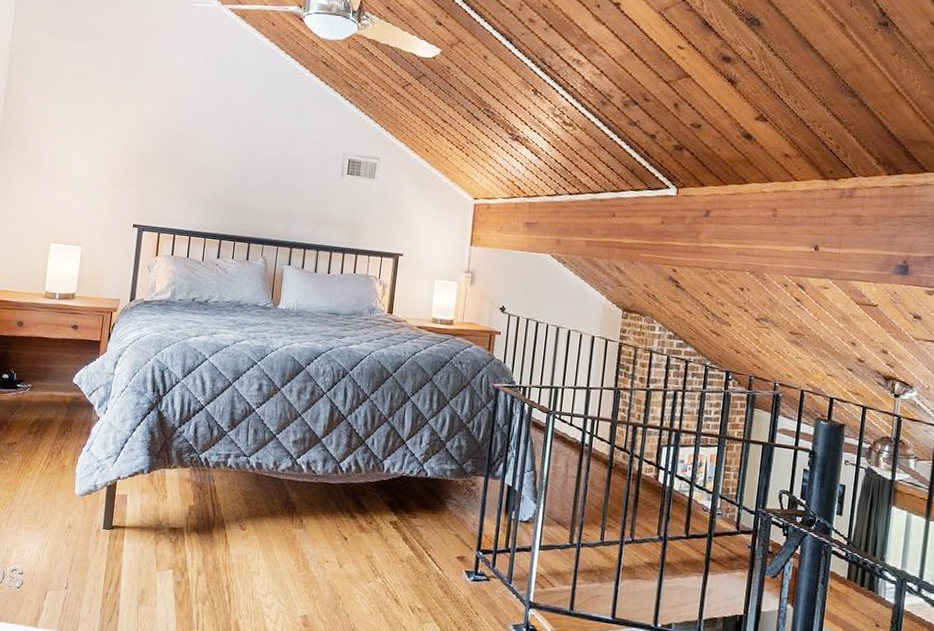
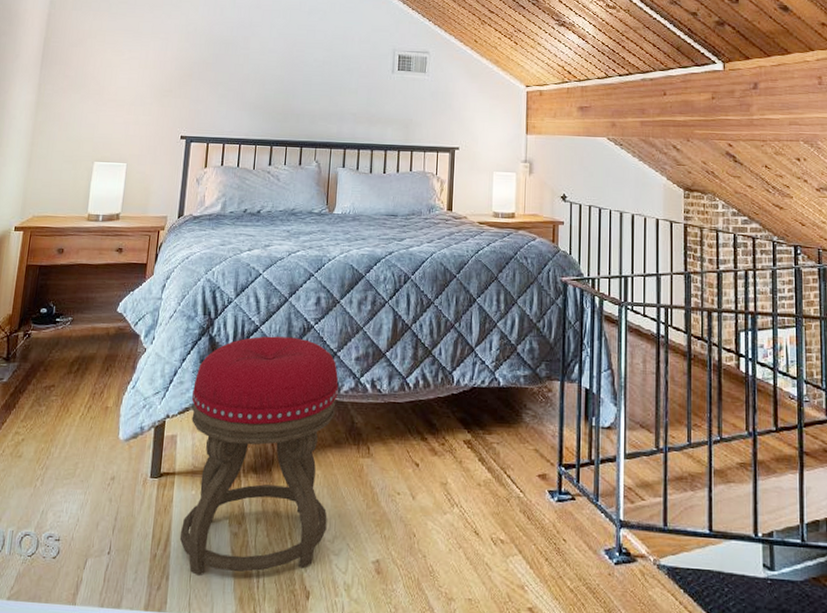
stool: none [128,415,276,616] -> present [179,336,339,577]

